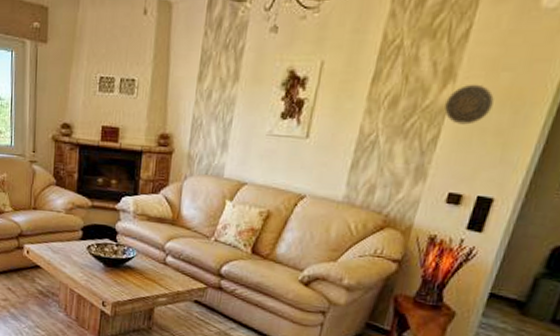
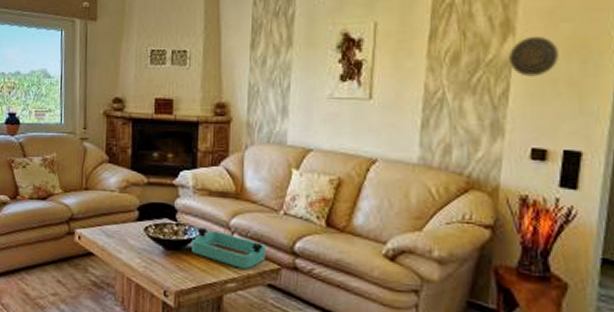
tray: none [129,249,195,286] -> present [192,228,265,269]

